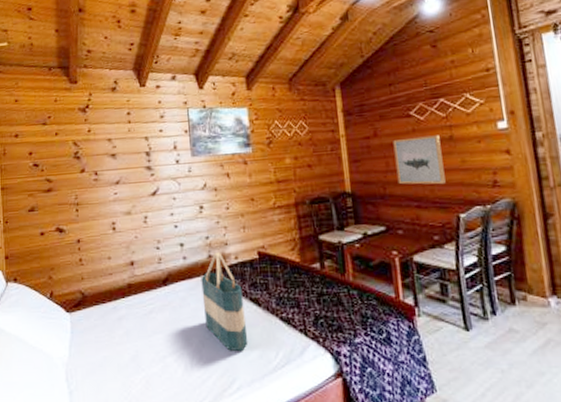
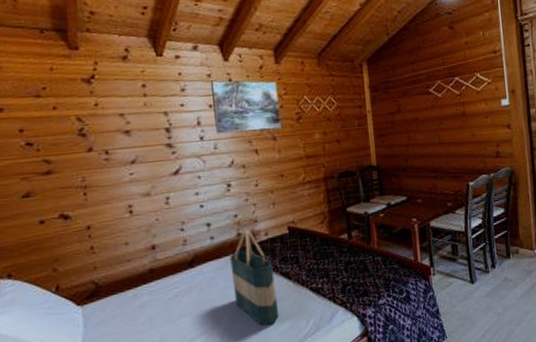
wall art: present [393,135,446,185] -> none [414,111,458,157]

